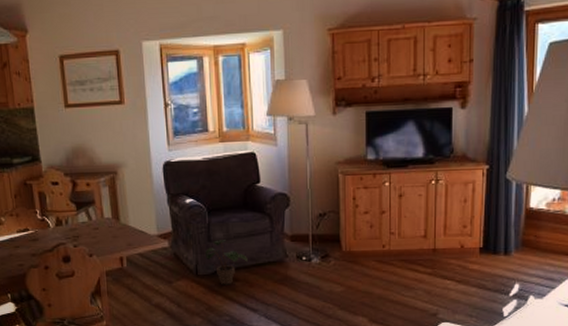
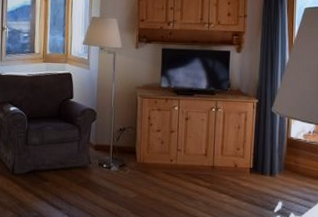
potted plant: present [205,240,248,285] -> none [22,144,57,185]

